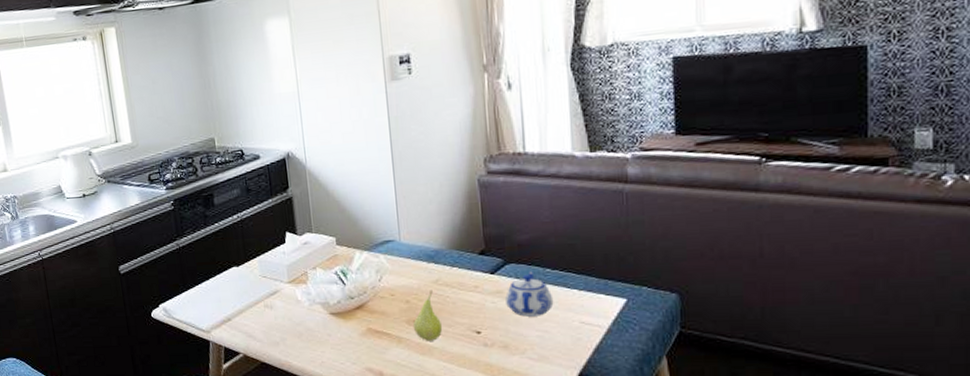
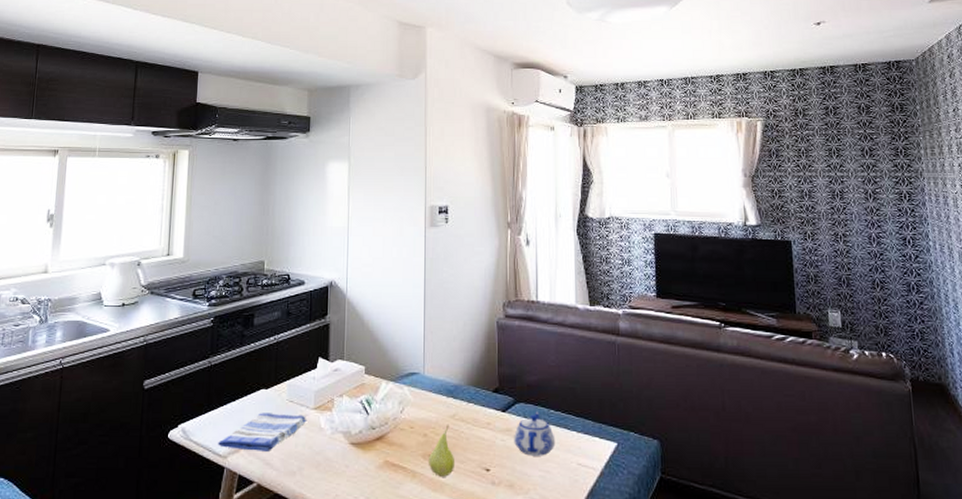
dish towel: none [199,288,283,325] -> present [218,413,307,451]

